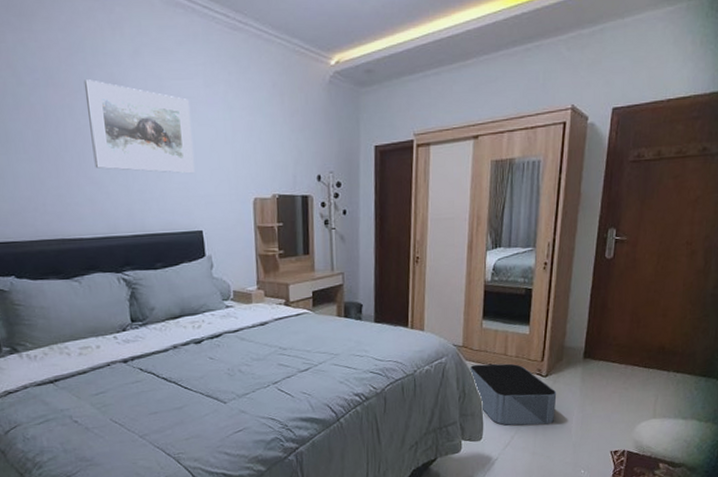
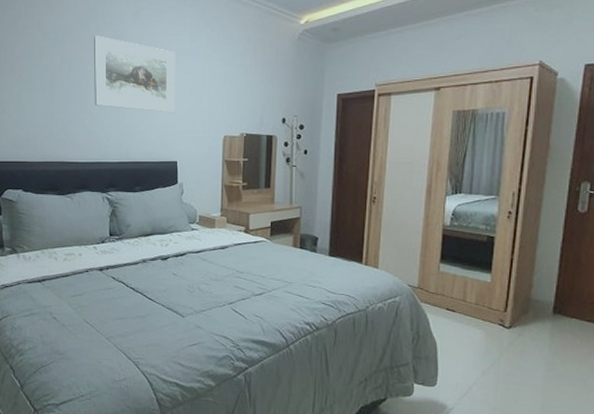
storage bin: present [469,363,557,426] -> none [424,307,522,379]

